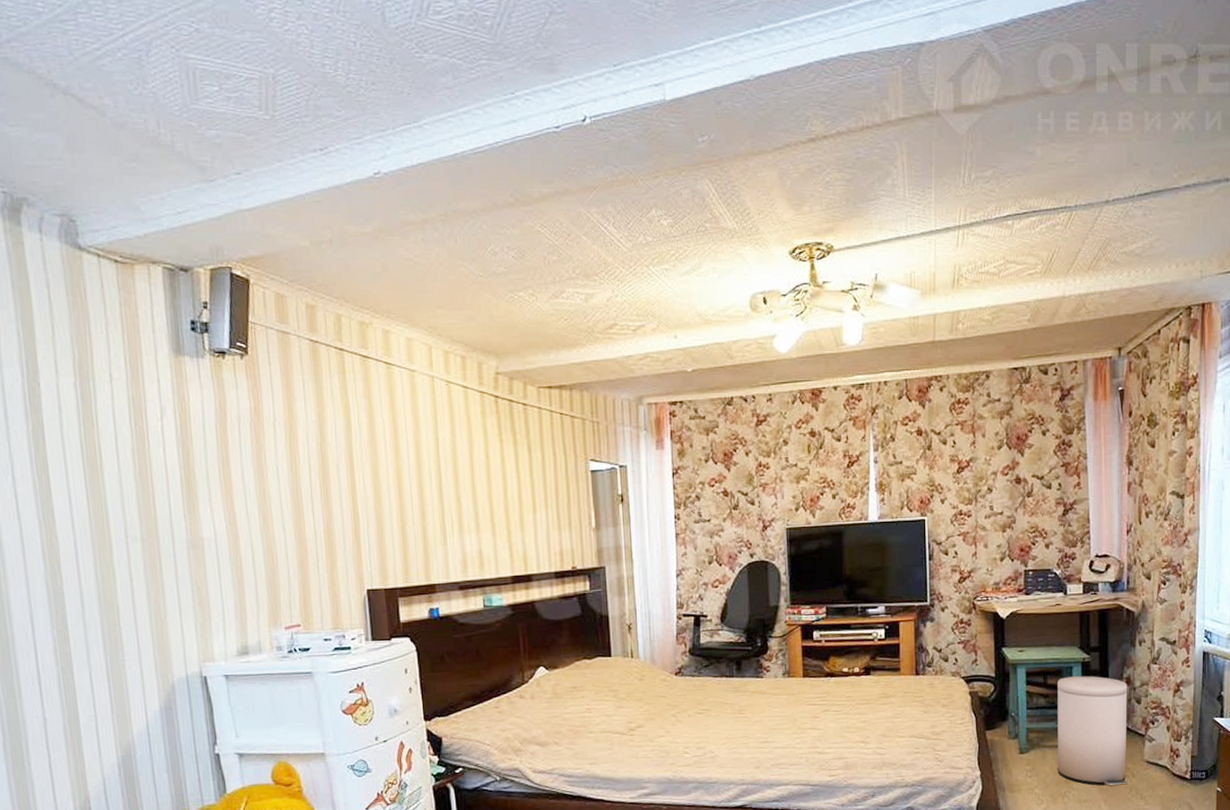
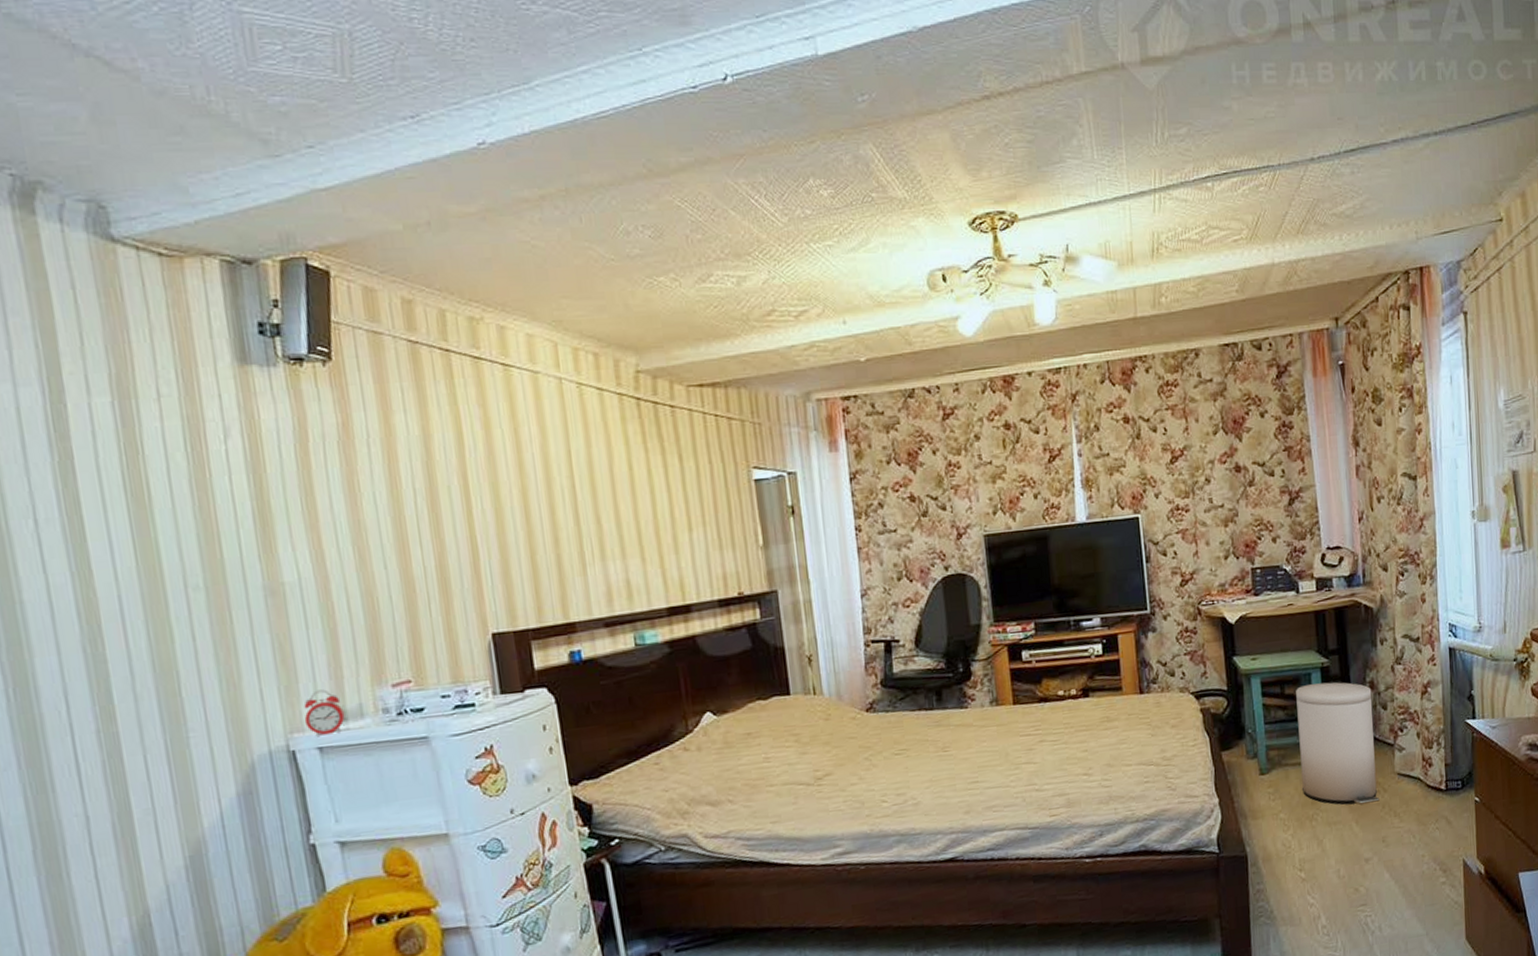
alarm clock: none [214,628,247,667] -> present [304,689,346,738]

